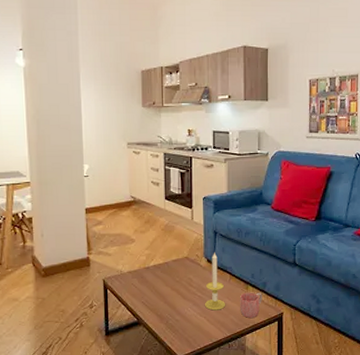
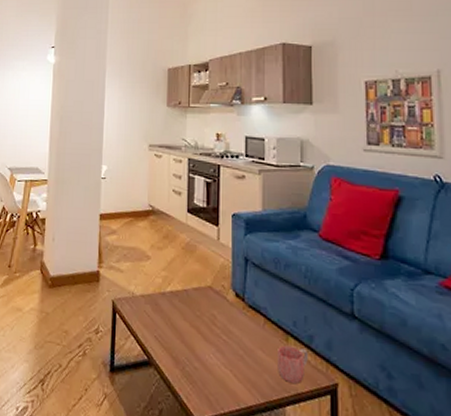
candle: present [205,252,226,311] -> none [232,285,259,364]

